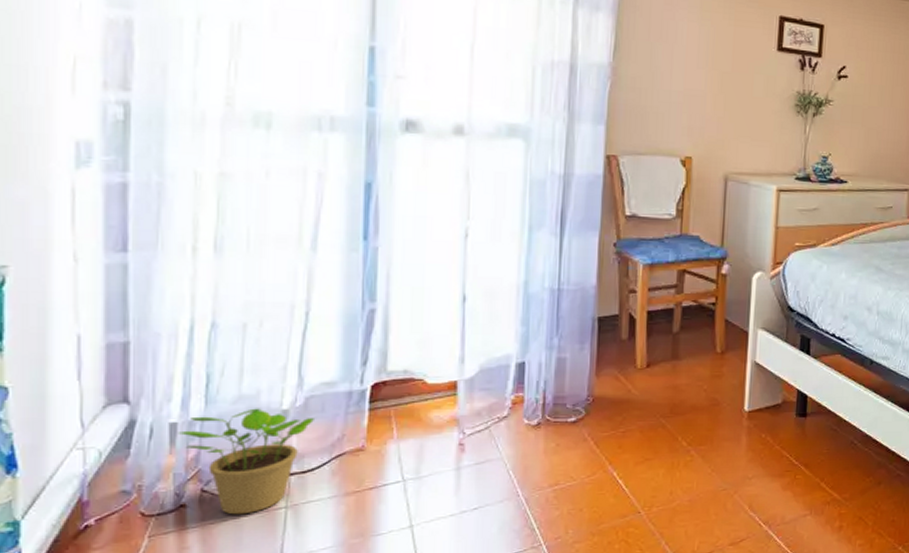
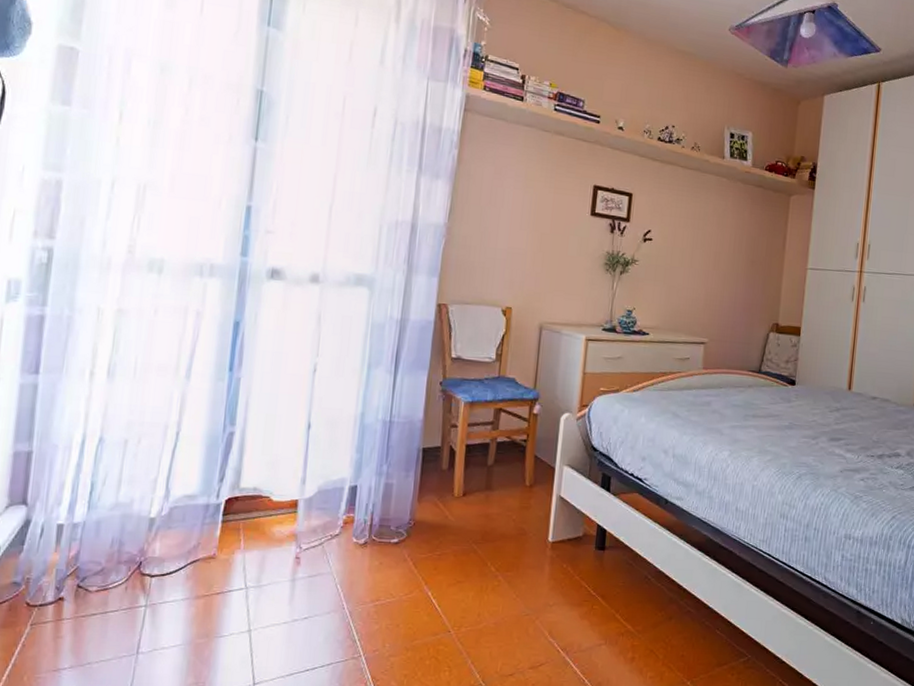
potted plant: present [177,408,314,515] -> none [63,515,176,610]

